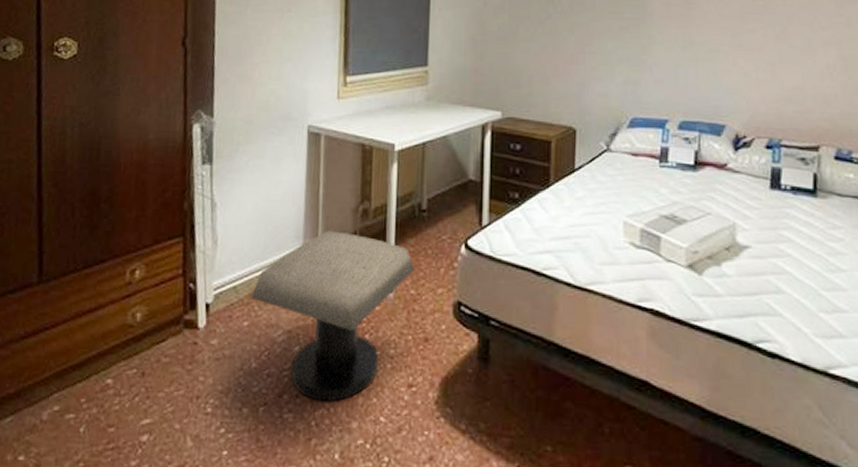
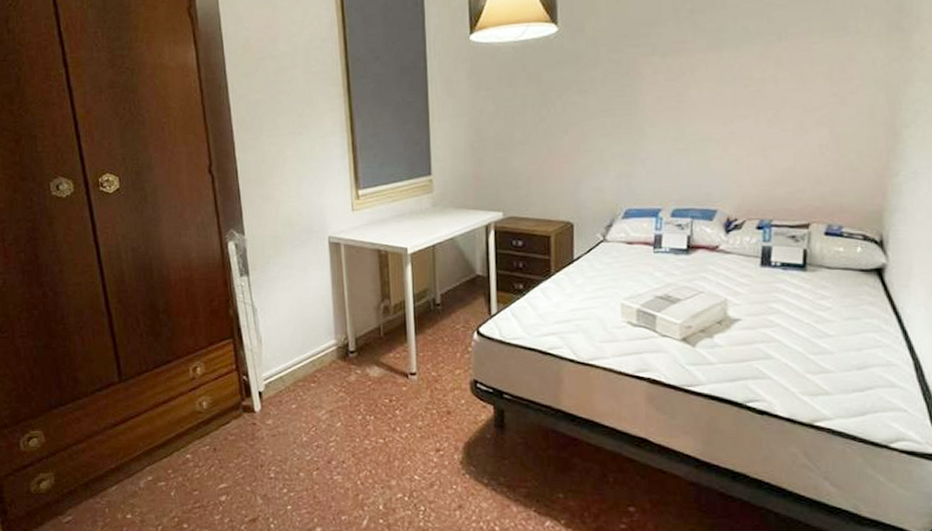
stool: present [251,231,415,402] -> none [296,326,434,465]

